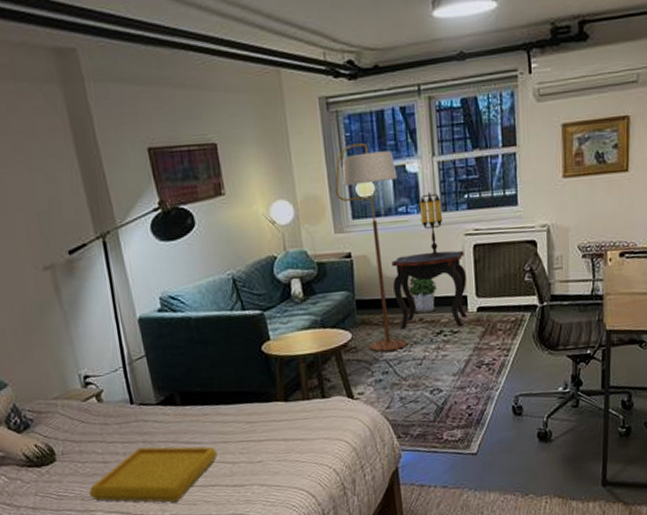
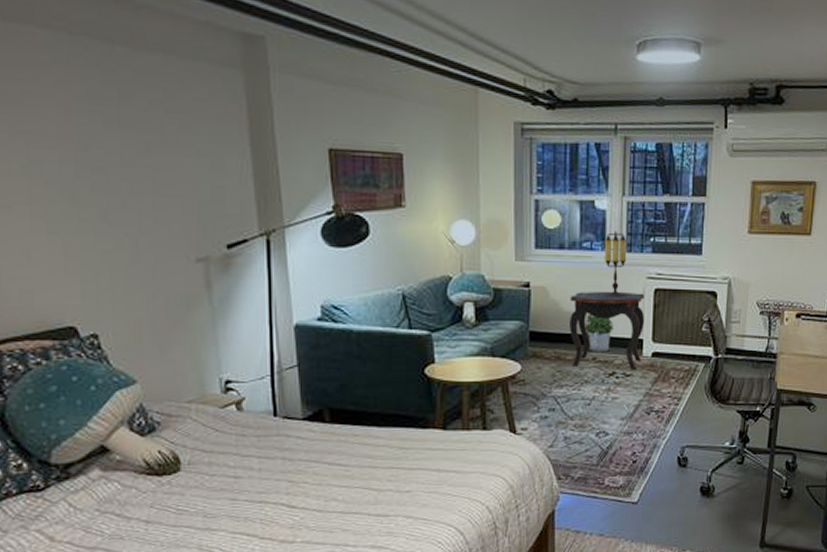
serving tray: present [88,446,219,503] -> none [212,464,364,528]
floor lamp: present [334,143,408,352] -> none [520,173,586,387]

